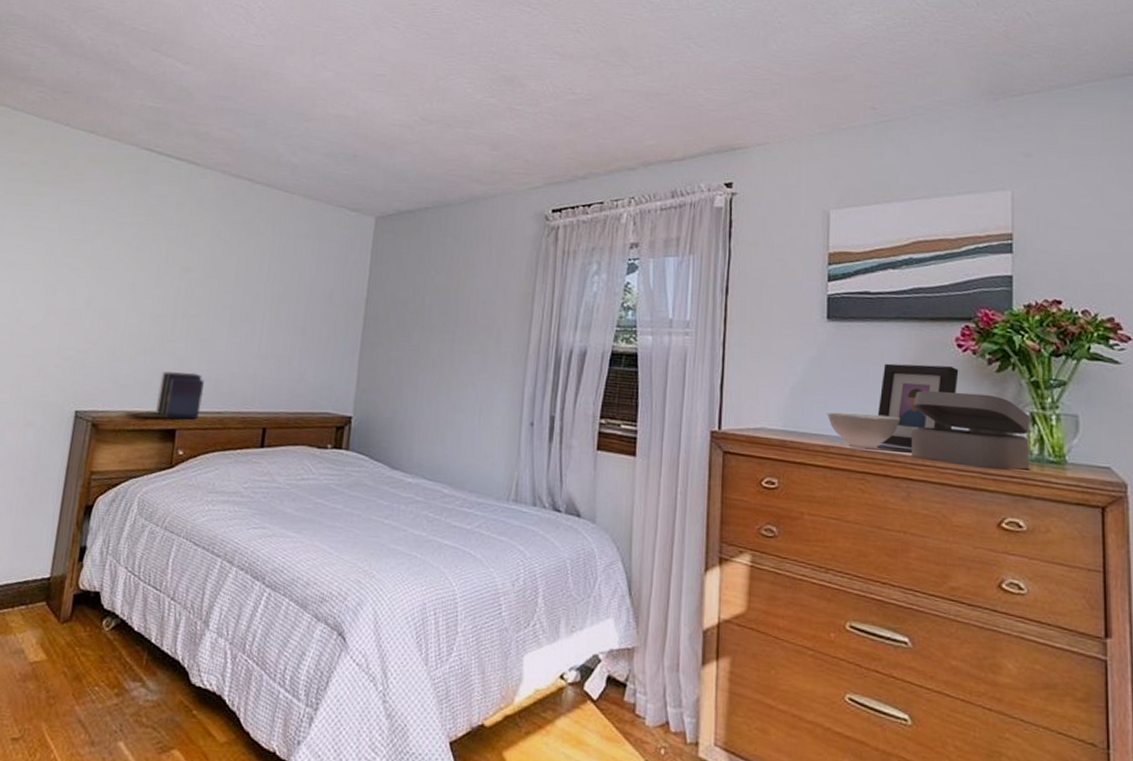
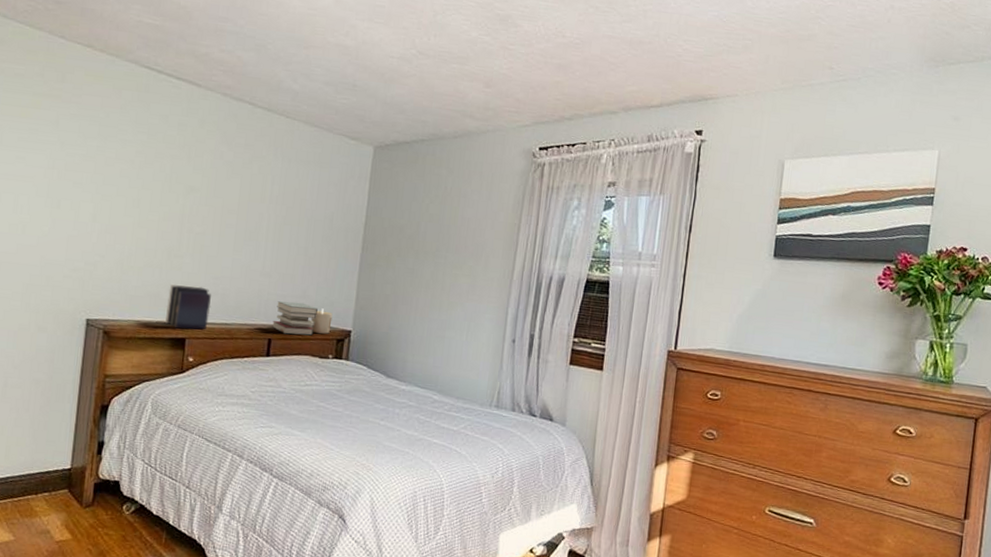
books: none [267,386,316,424] -> present [272,301,318,336]
candle: none [308,393,332,421] -> present [310,308,333,334]
bowl: present [827,411,901,450] -> none [766,336,826,369]
picture frame: present [877,363,959,449] -> none [807,296,878,369]
jewelry box: present [910,390,1032,471] -> none [832,320,931,388]

